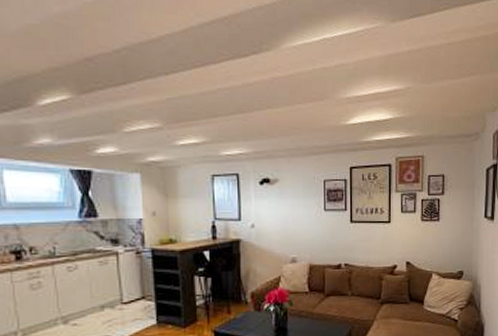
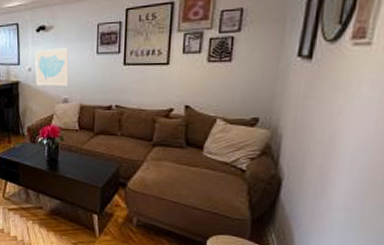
wall art: none [259,203,296,245] -> present [35,48,69,87]

